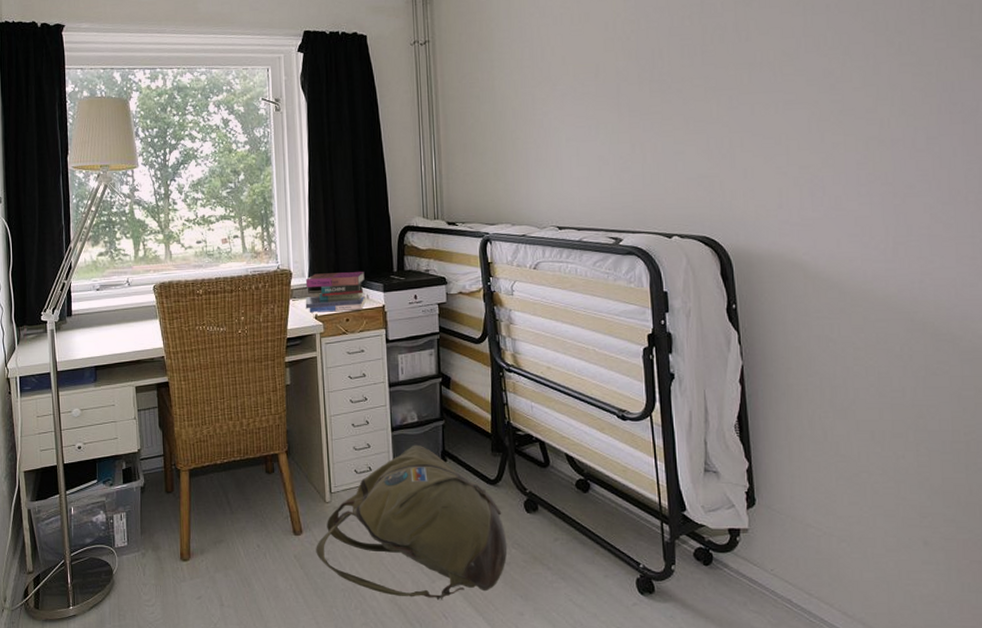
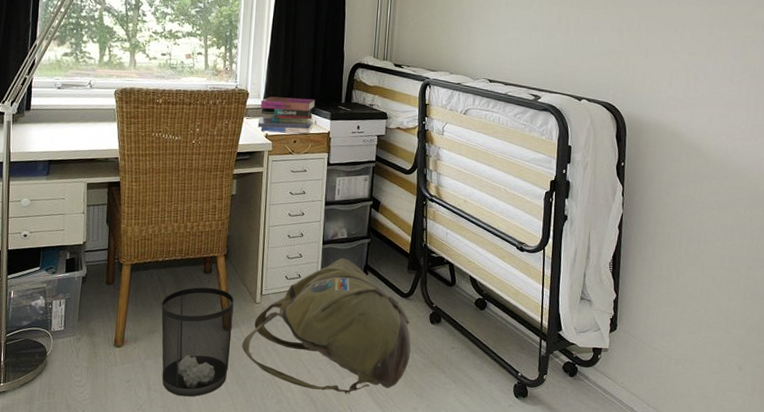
waste bin: none [224,488,304,612] -> present [161,287,234,397]

